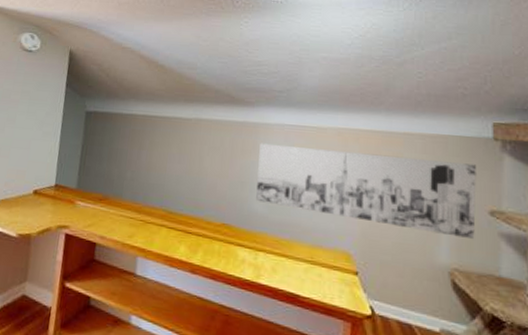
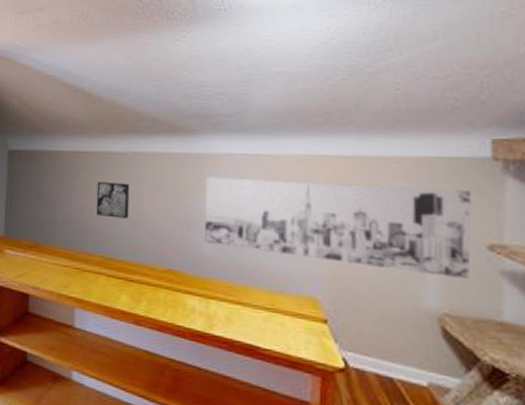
wall art: none [162,143,193,177] -> present [96,182,130,219]

